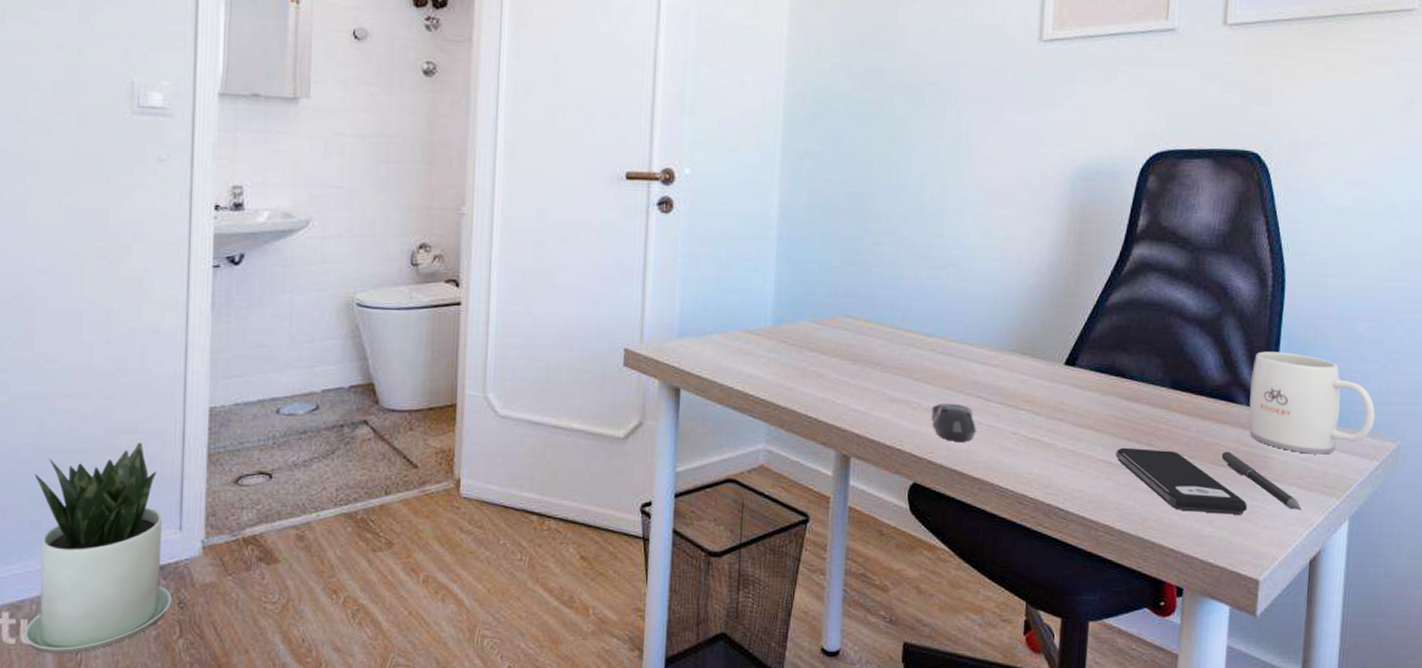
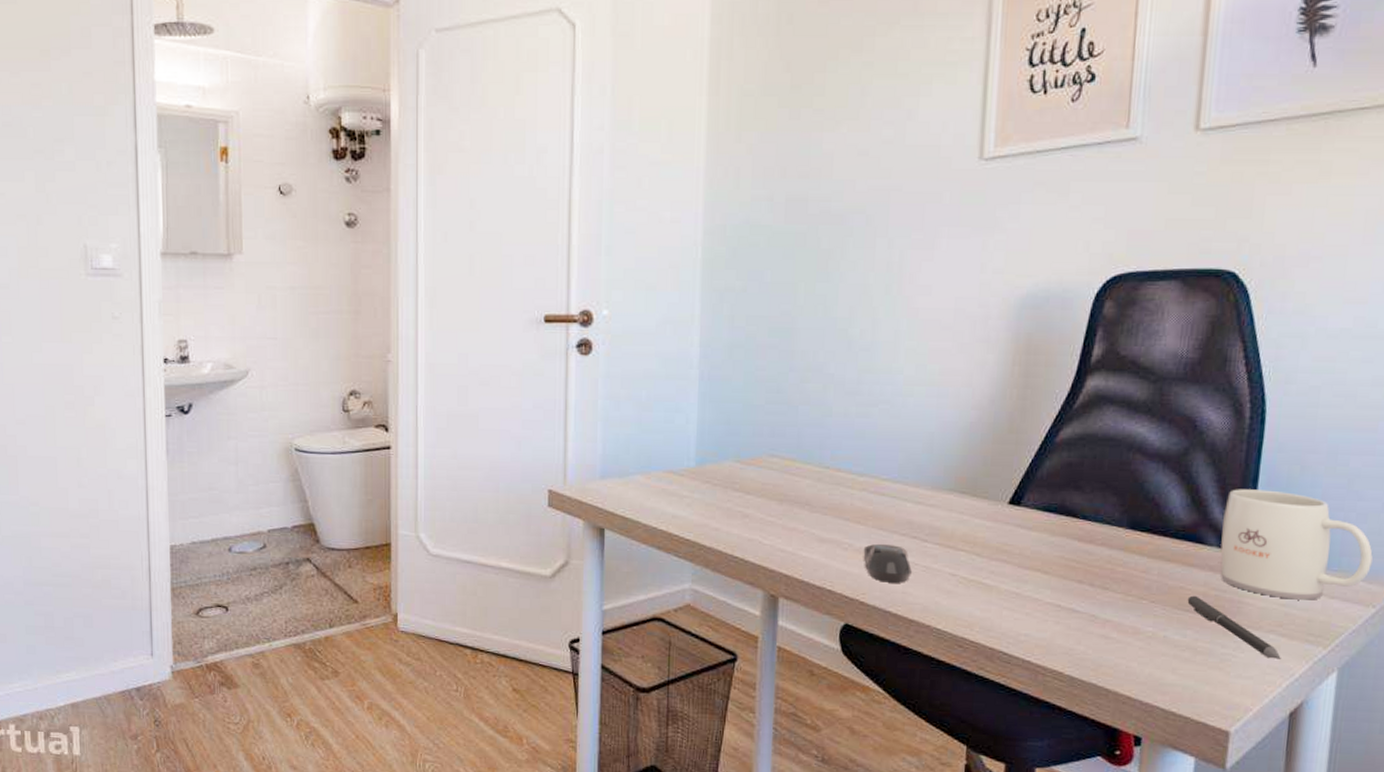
planter: present [24,443,172,654] -> none [27,577,149,763]
phone: present [1116,447,1248,515] -> none [1066,590,1218,663]

